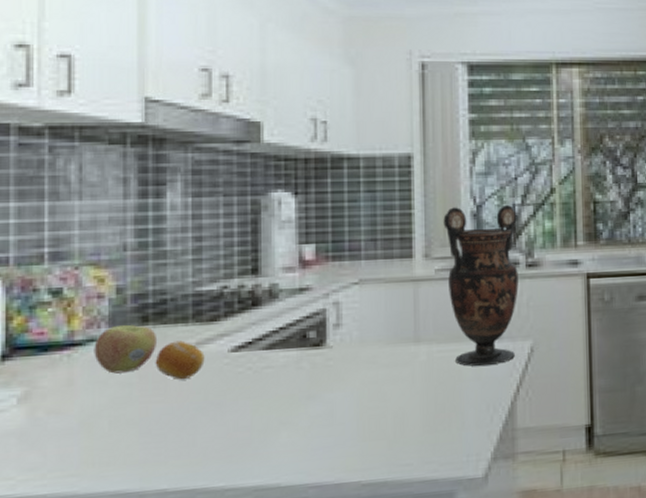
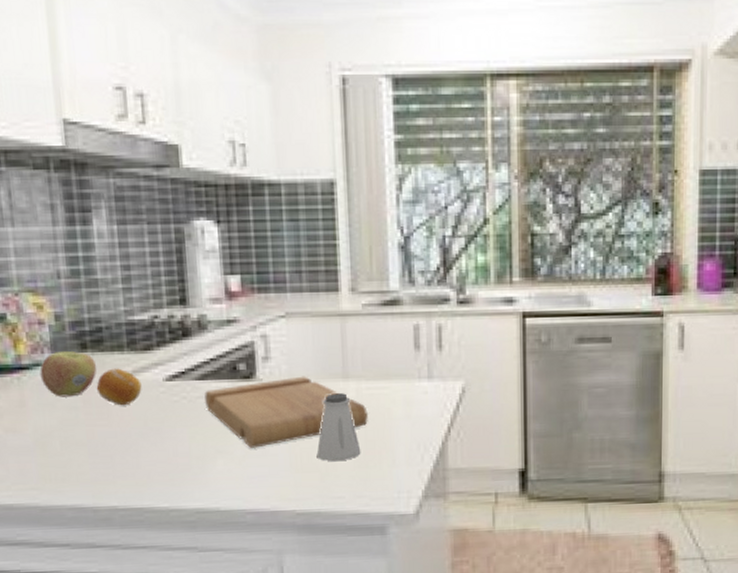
cutting board: none [270,341,438,418] -> present [204,376,368,448]
saltshaker: none [385,357,431,428] -> present [316,393,361,462]
vase: present [443,204,519,367] -> none [369,236,449,405]

